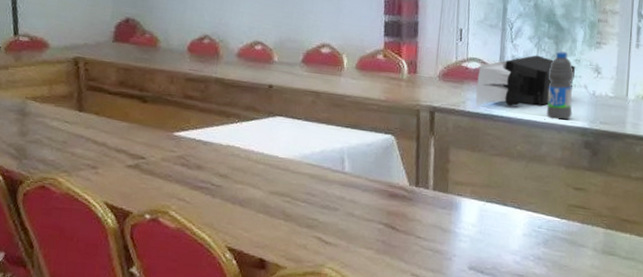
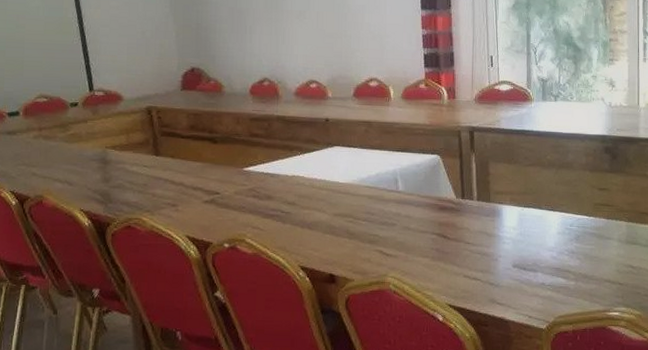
projector: present [475,55,575,107] -> none [508,74,592,124]
water bottle: present [546,50,574,121] -> none [569,69,593,131]

